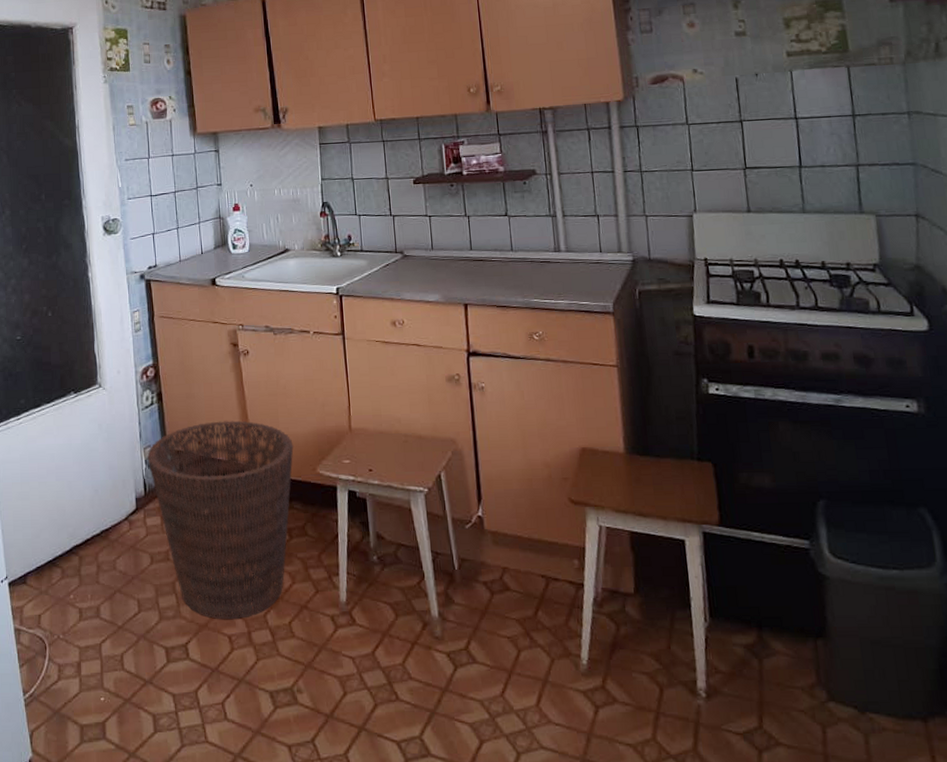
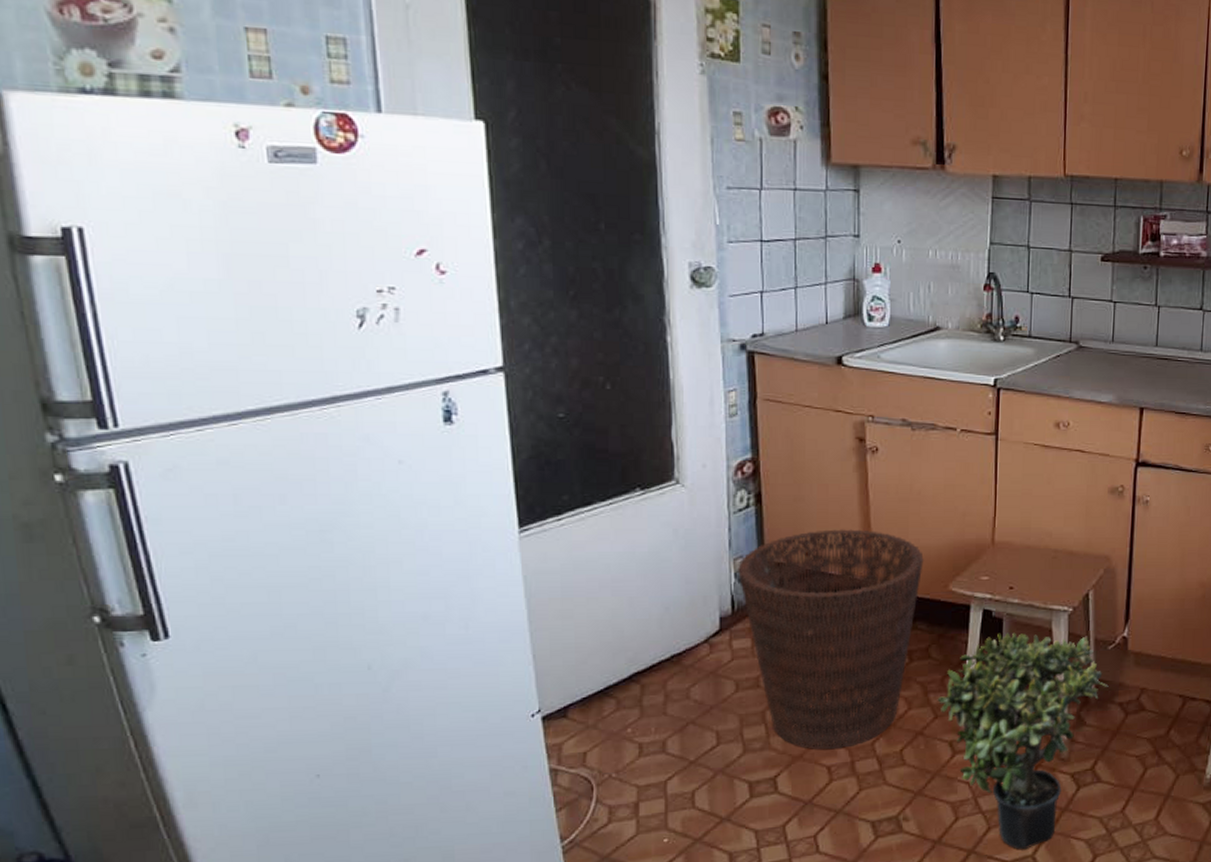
potted plant: none [316,512,471,729] -> present [937,632,1109,849]

